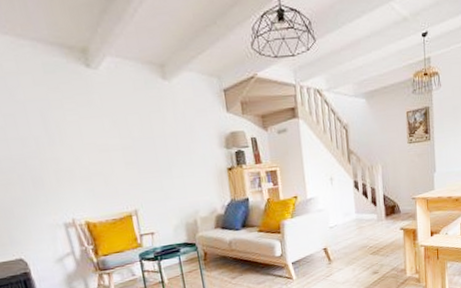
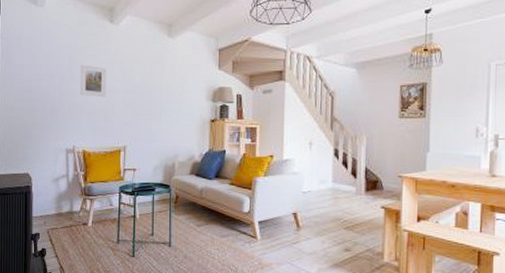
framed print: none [59,121,101,159] -> present [80,64,106,97]

